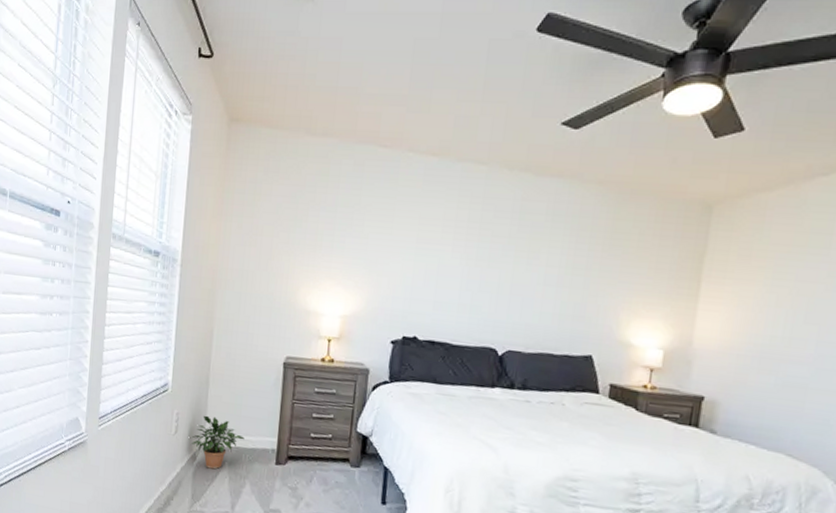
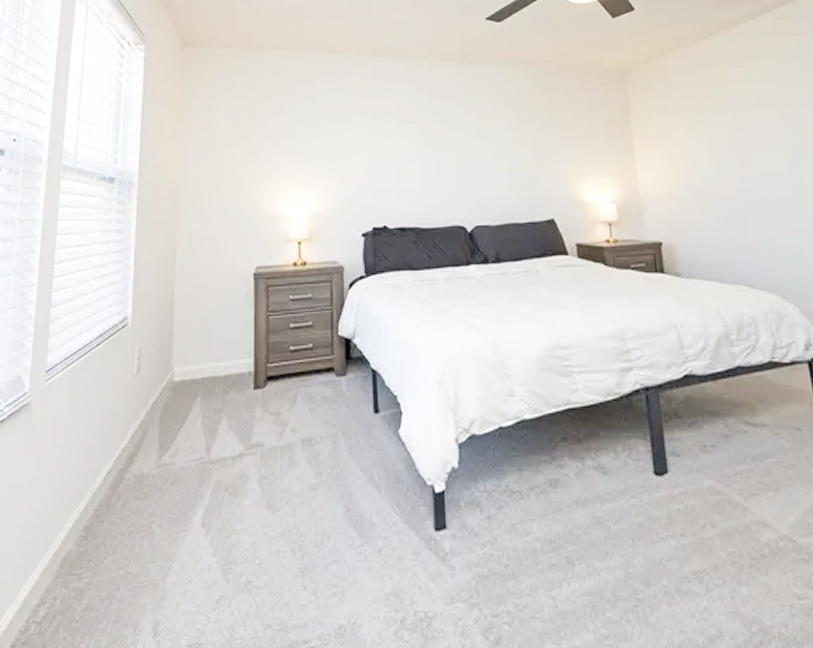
potted plant: present [190,415,245,470] -> none [154,346,217,409]

